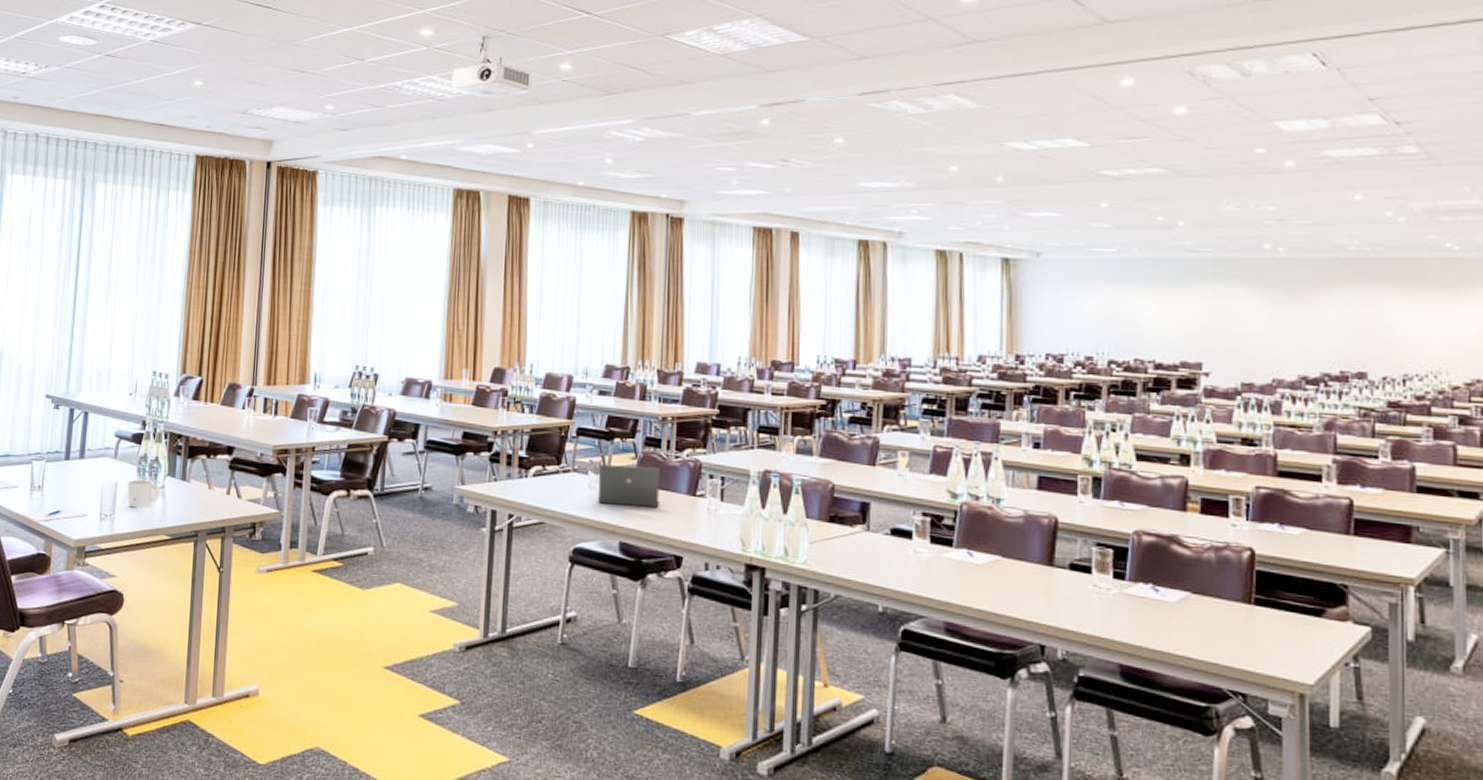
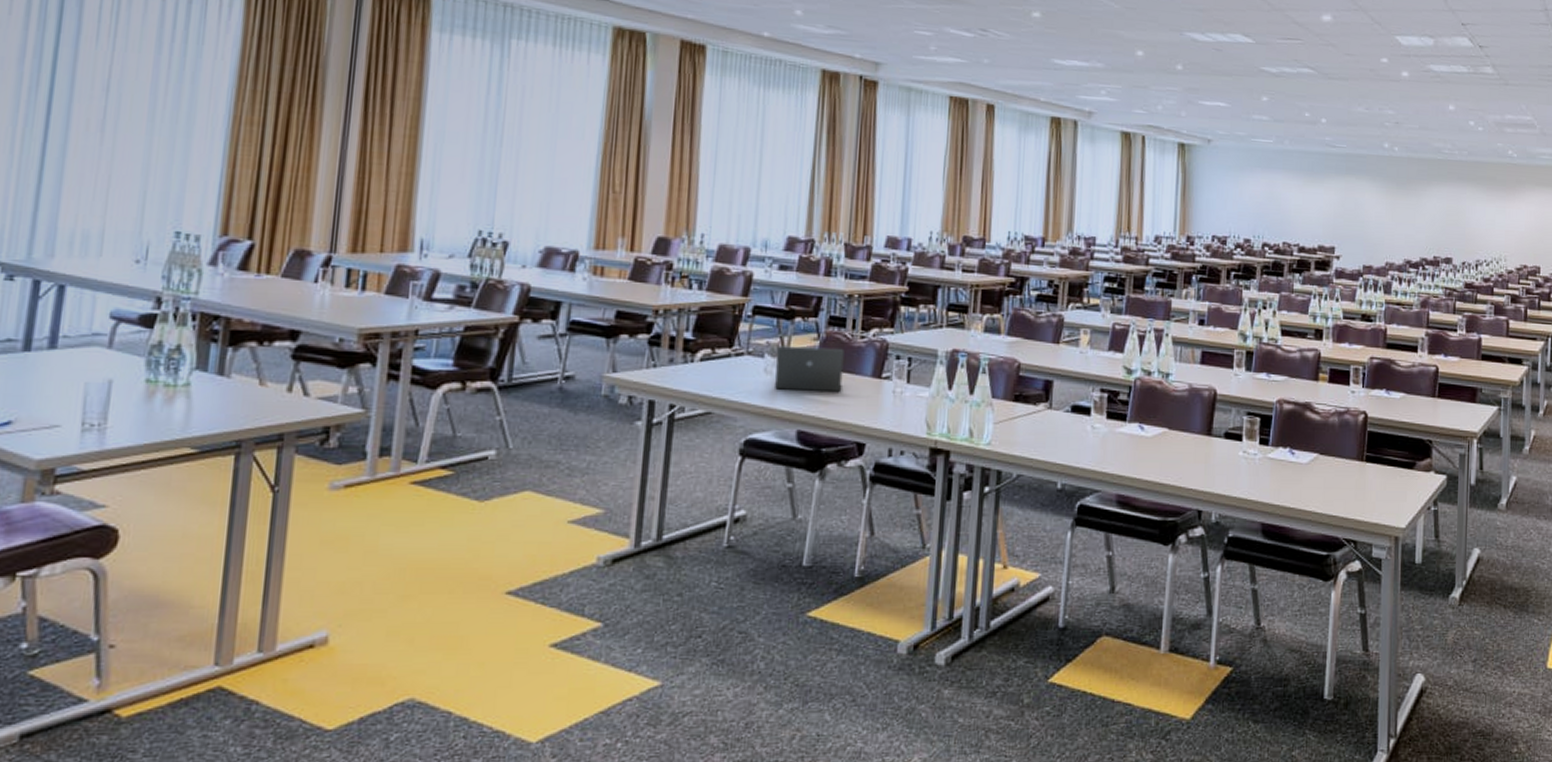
mug: present [127,479,160,509] -> none [128,375,183,414]

